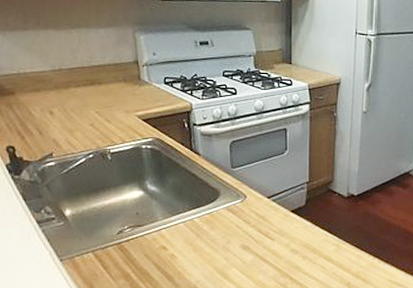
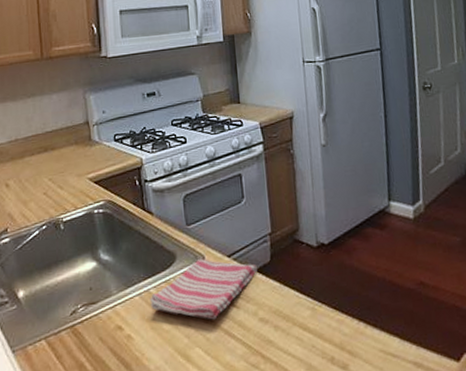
dish towel: none [193,198,293,248] -> present [149,259,257,320]

